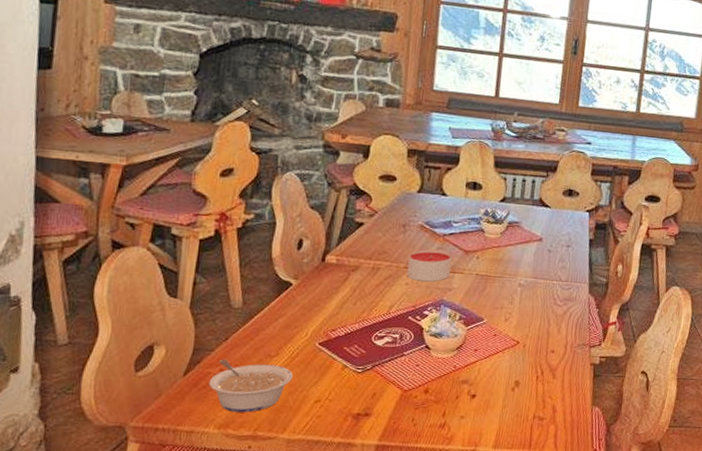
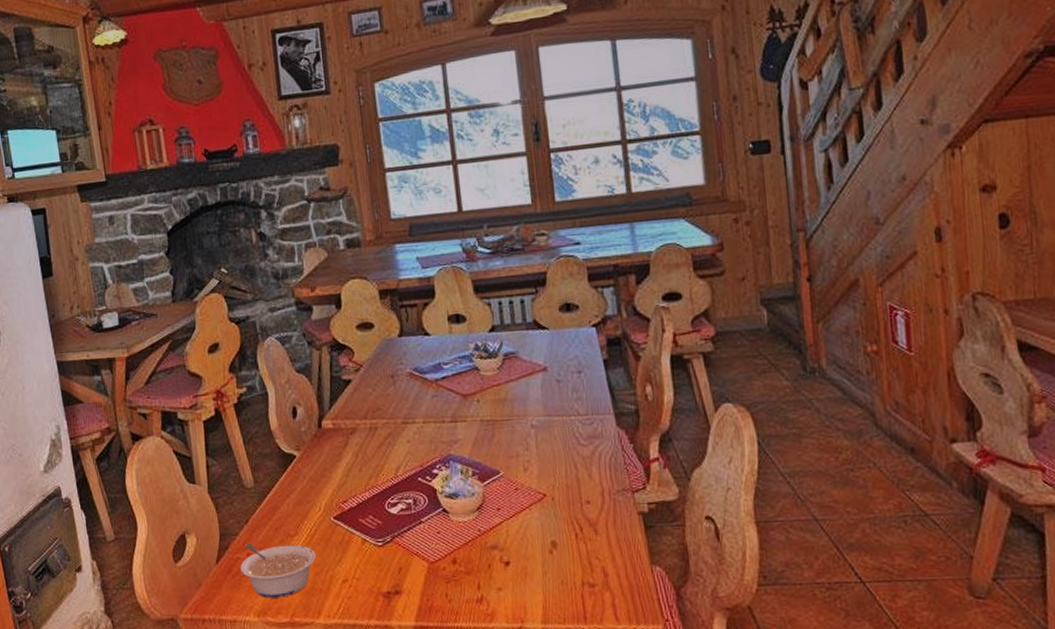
candle: present [407,249,452,282] -> none [404,398,453,437]

